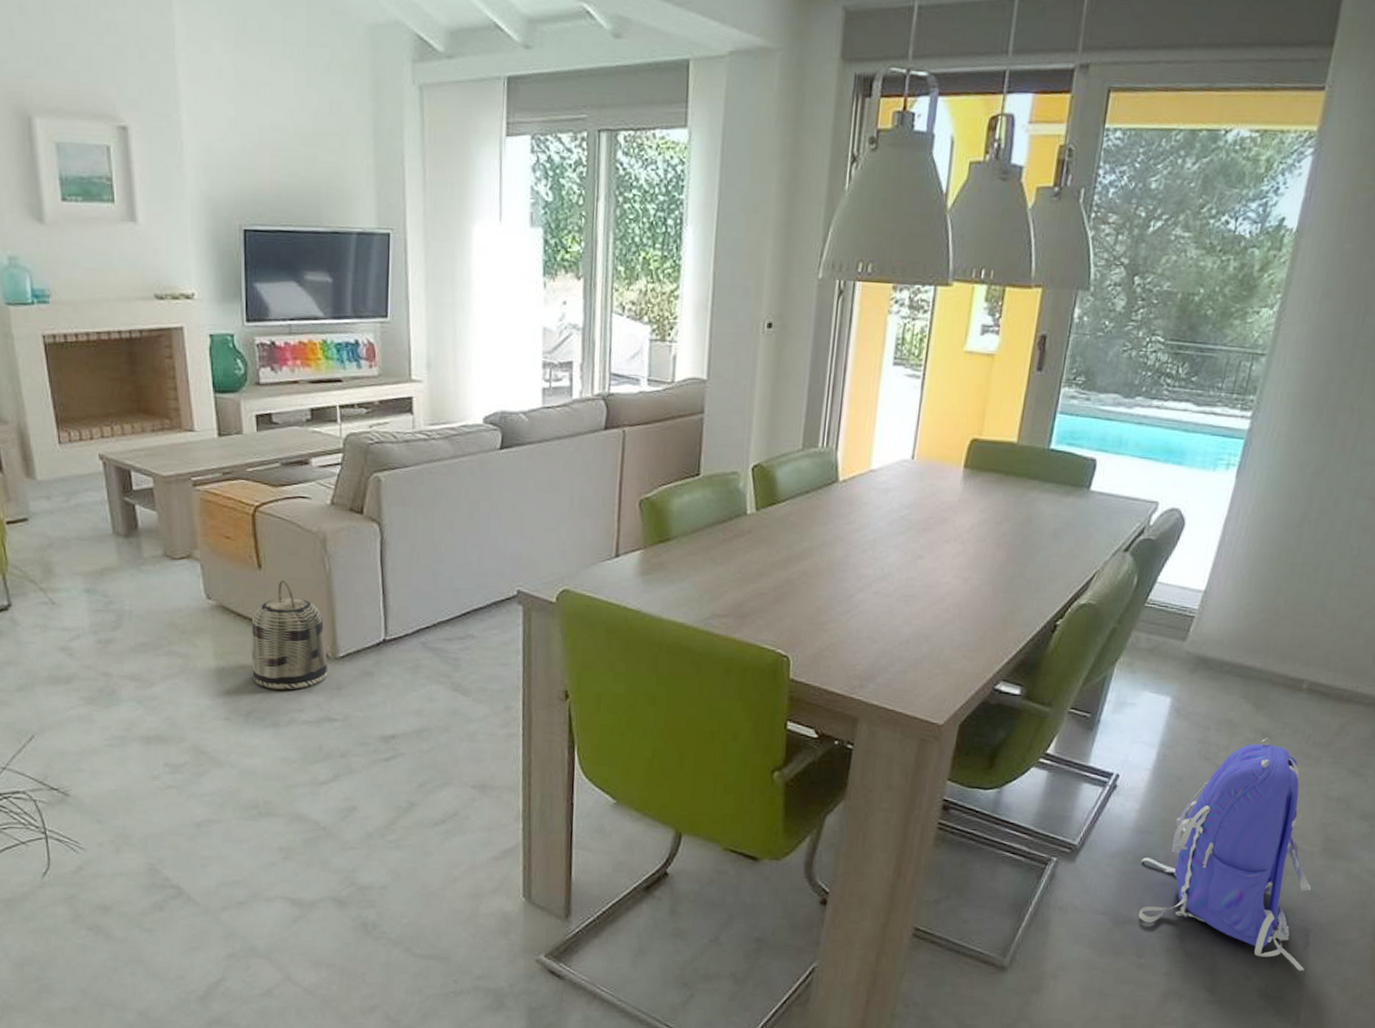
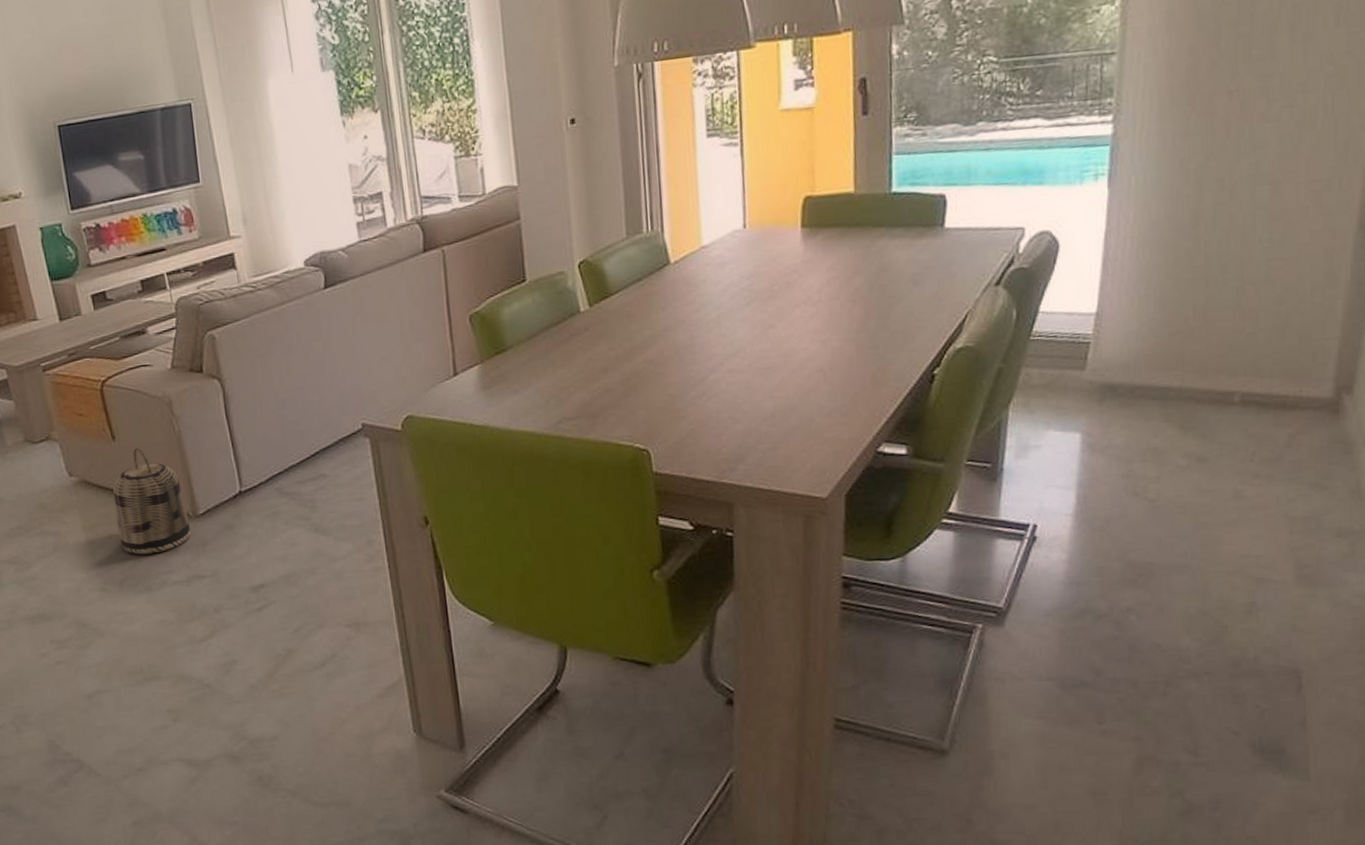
backpack: present [1139,738,1311,971] -> none [1080,462,1303,719]

